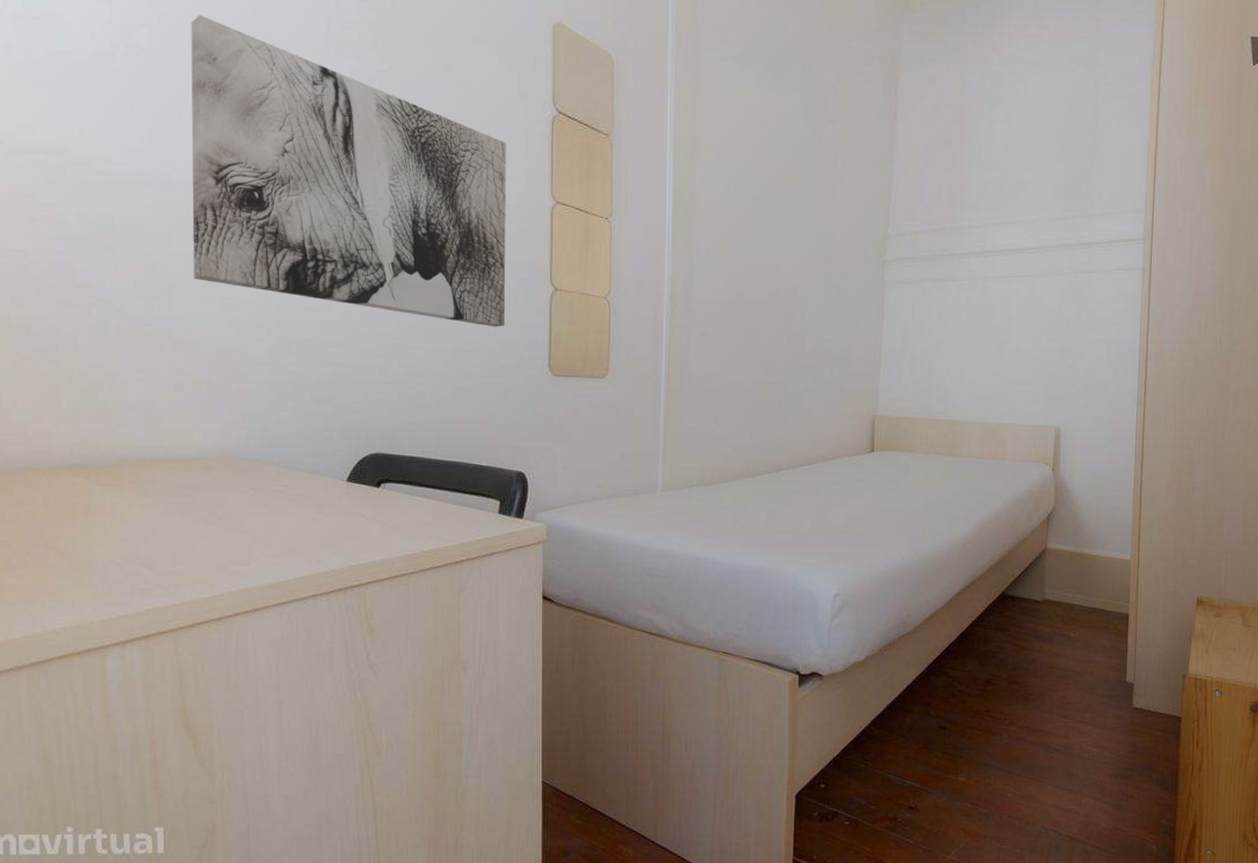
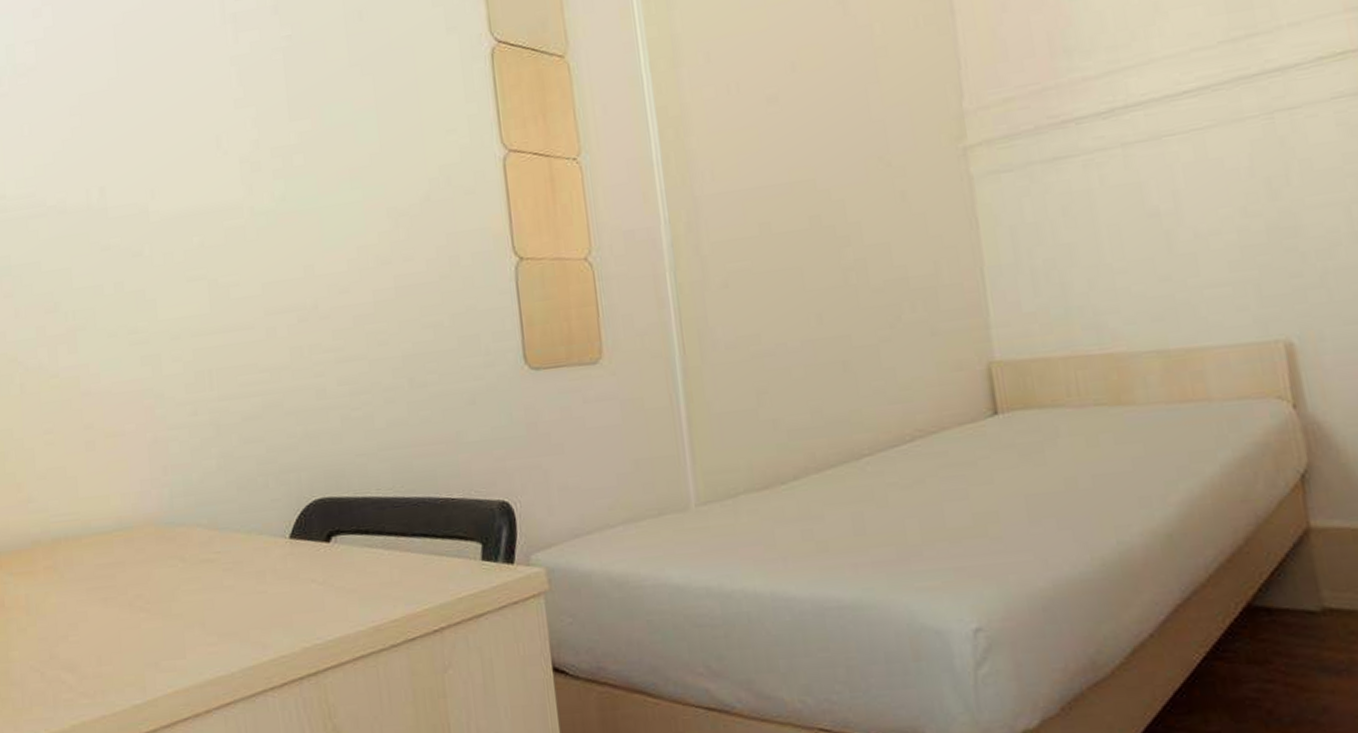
wall art: present [191,15,506,327] -> none [77,17,462,319]

